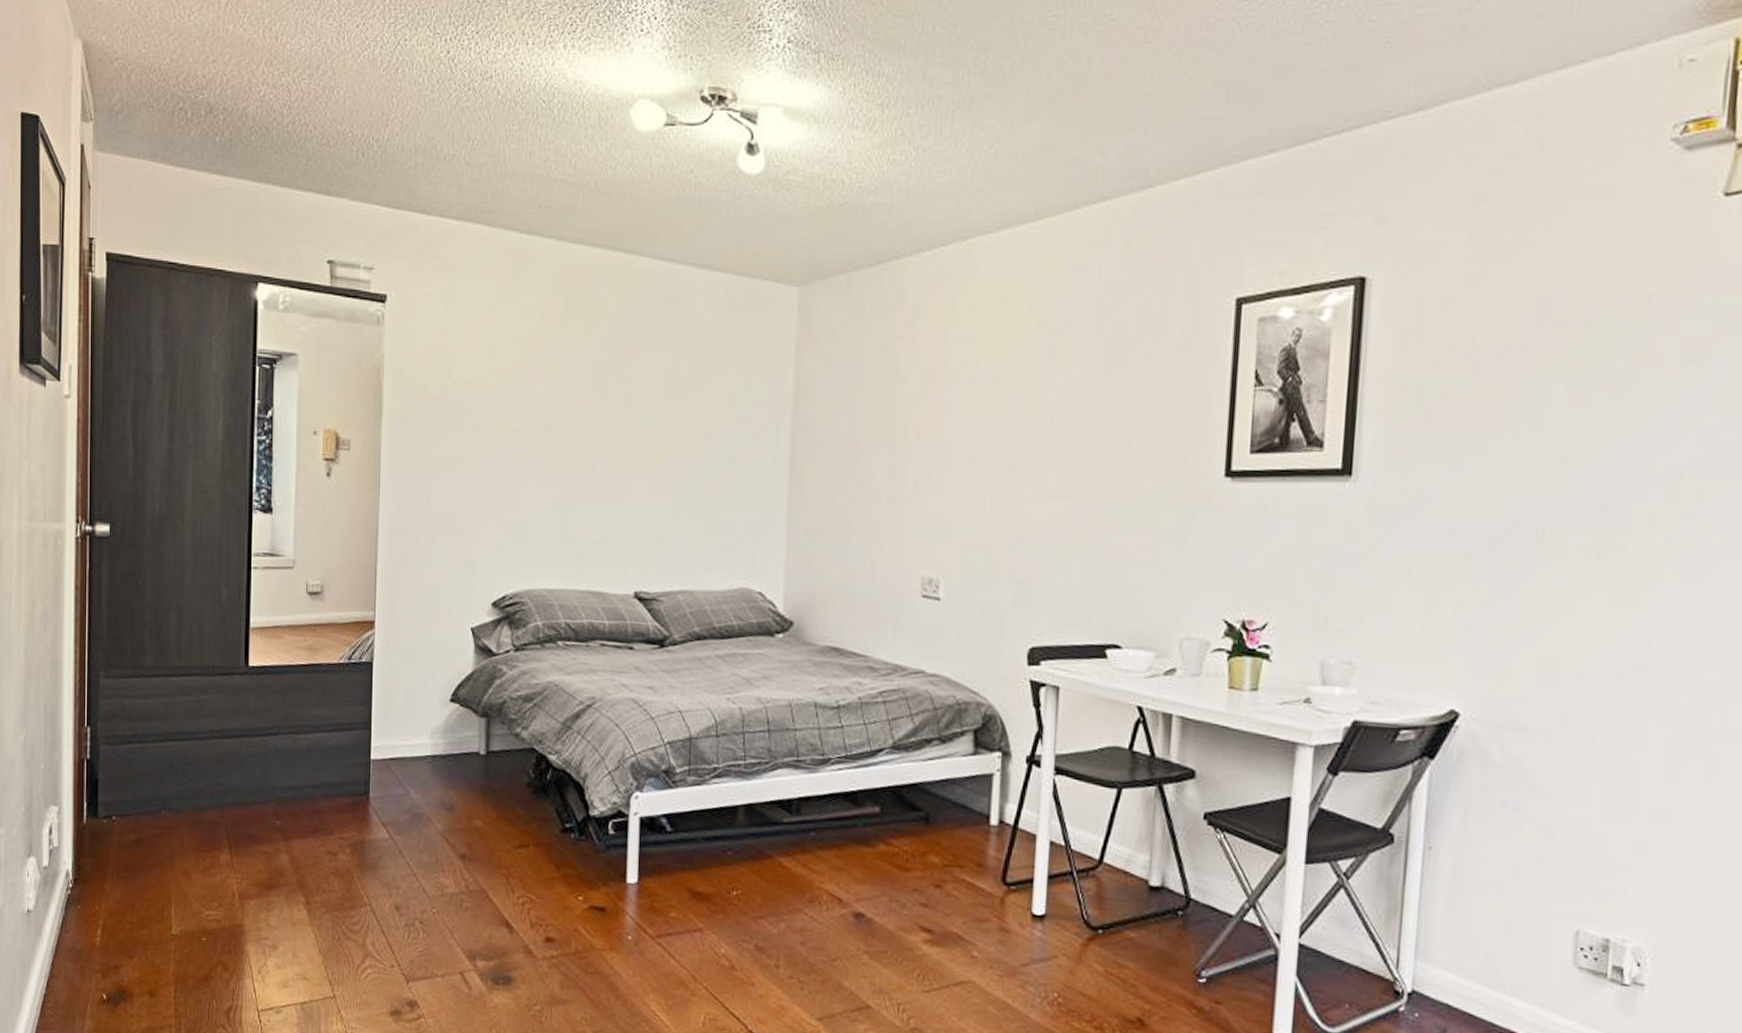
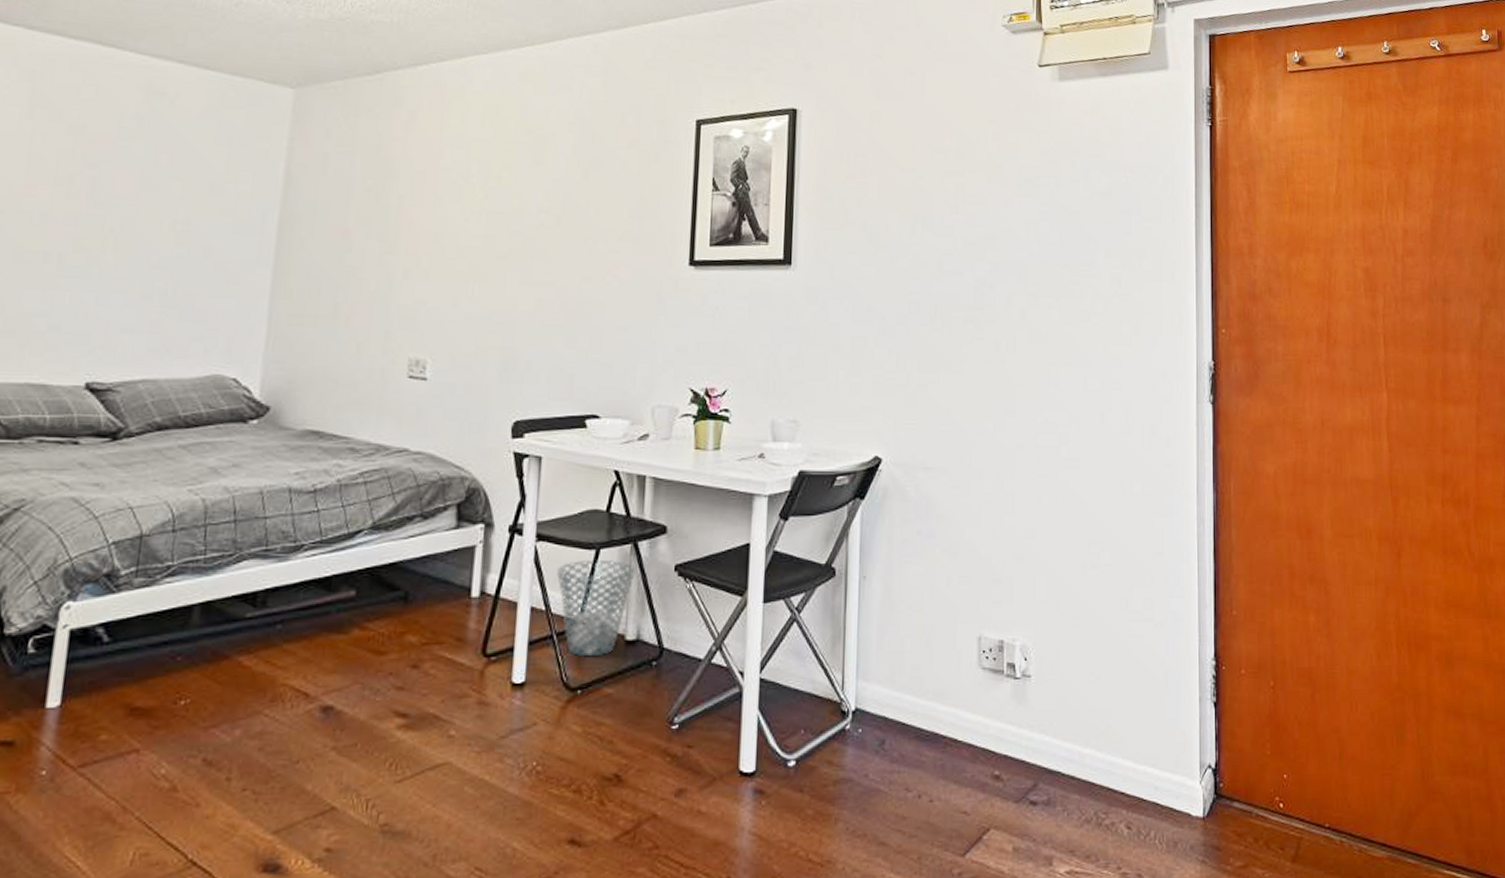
waste basket: none [1076,798,1160,898] -> present [557,561,636,657]

